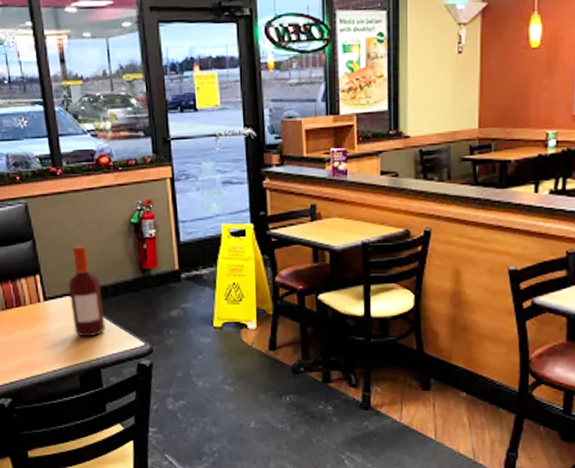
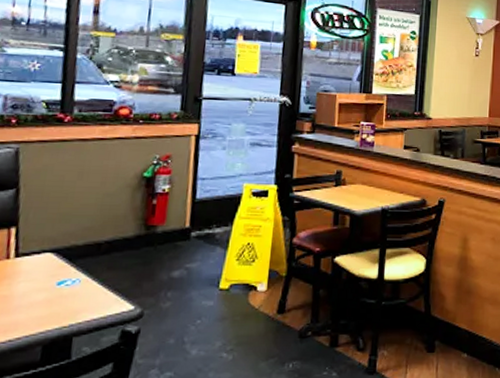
bottle: present [68,245,105,337] -> none [48,197,93,300]

